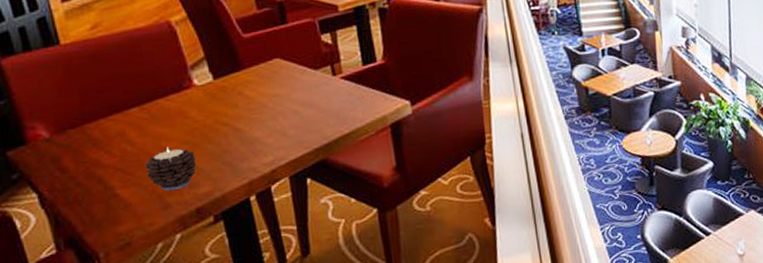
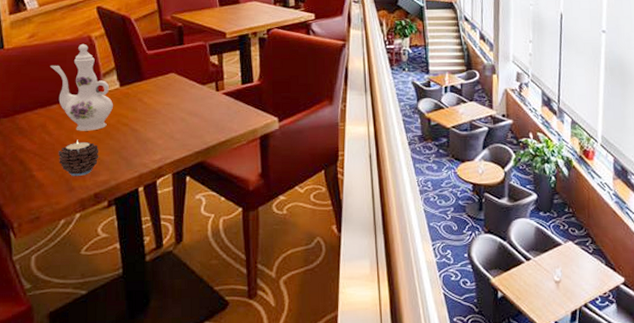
ewer: none [123,31,208,137] -> present [50,43,113,131]

